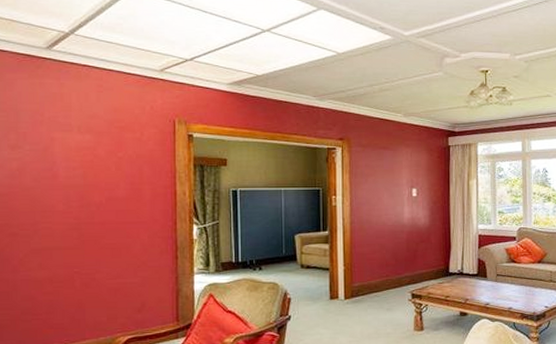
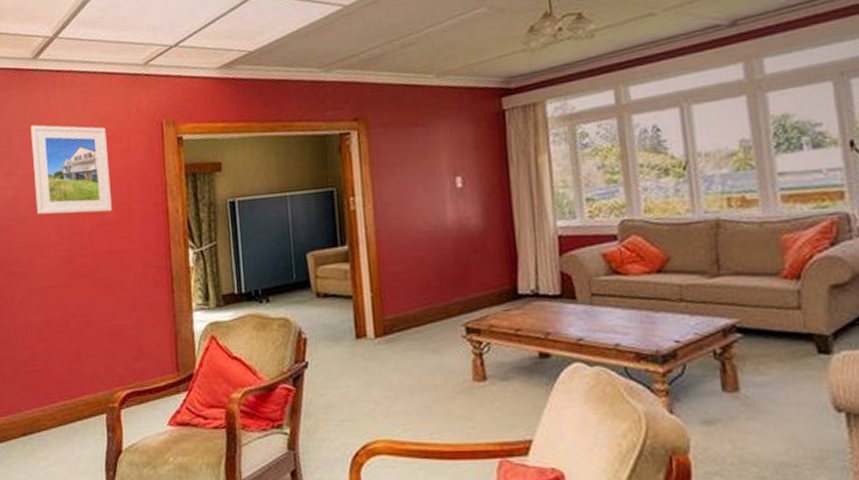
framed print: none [41,107,122,189] -> present [30,124,112,215]

